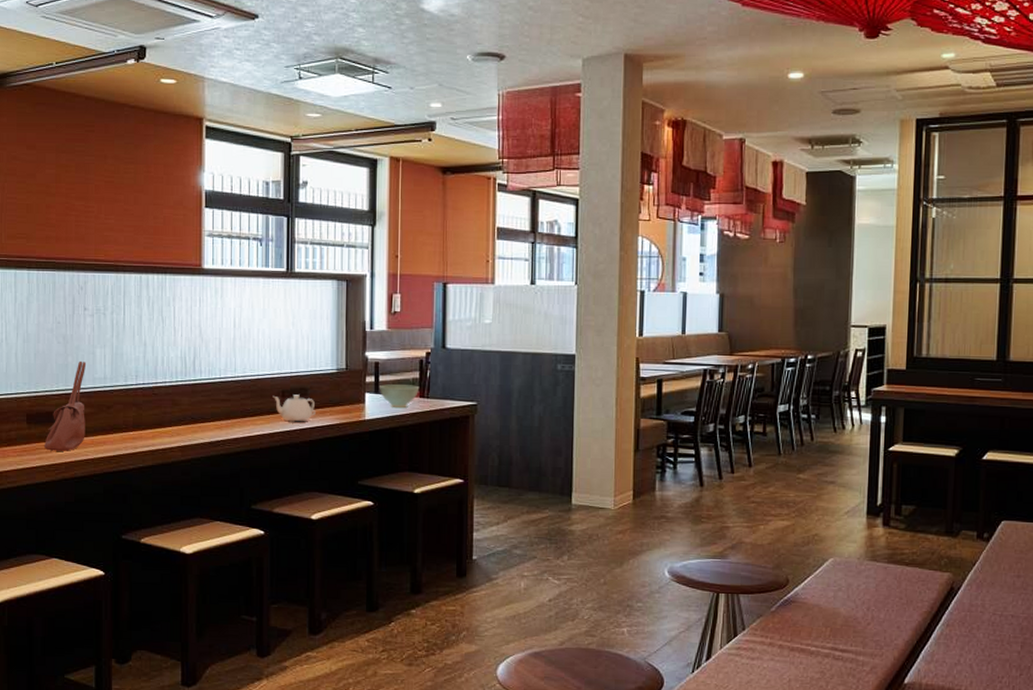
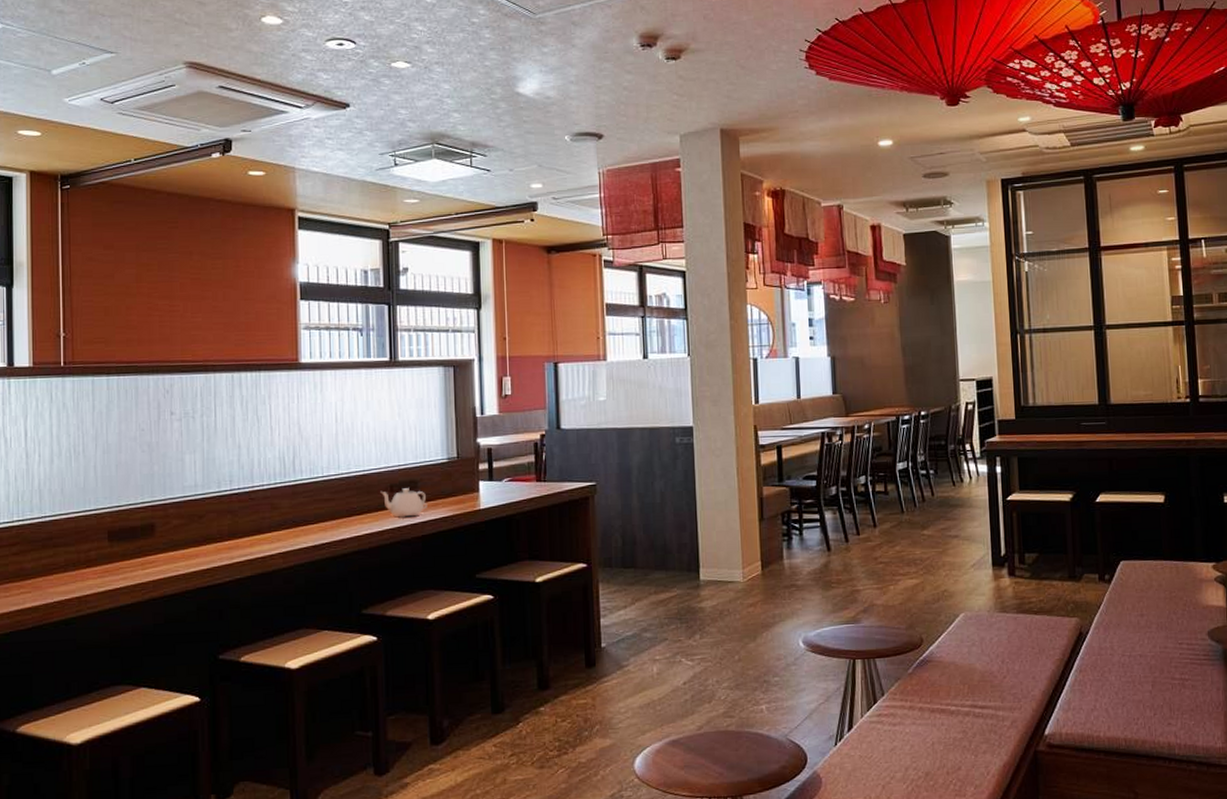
handbag: present [44,360,87,451] -> none [129,469,175,569]
bowl: present [378,384,420,409] -> none [492,469,536,495]

